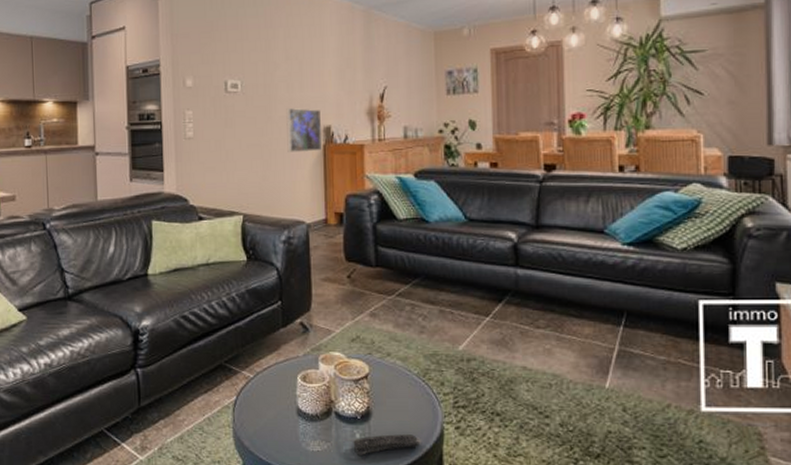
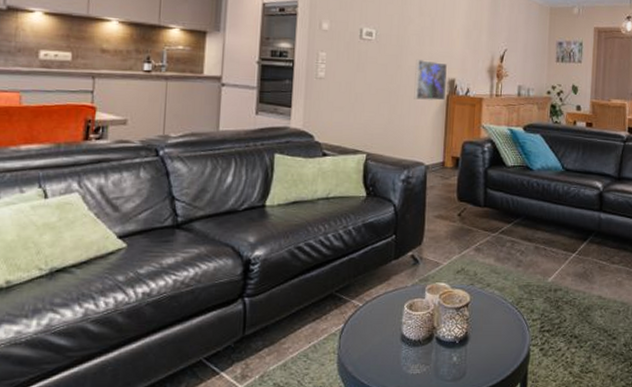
remote control: present [353,434,422,455] -> none [450,356,511,376]

